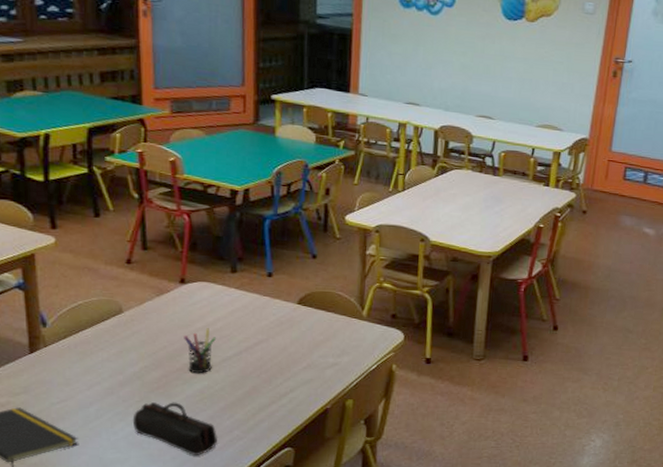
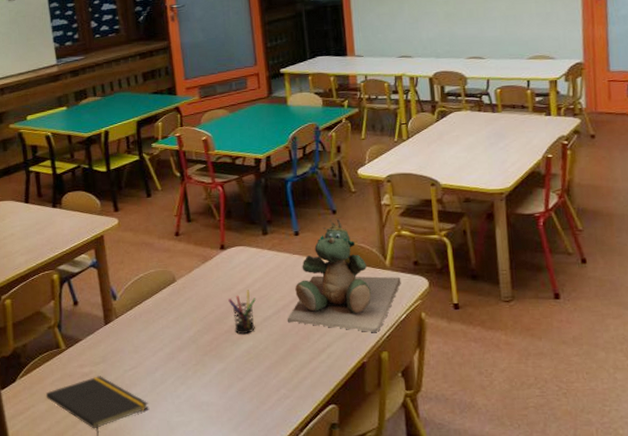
pencil case: present [132,402,218,455] -> none [191,363,267,416]
stuffed toy: none [249,263,376,380] -> present [287,219,401,332]

